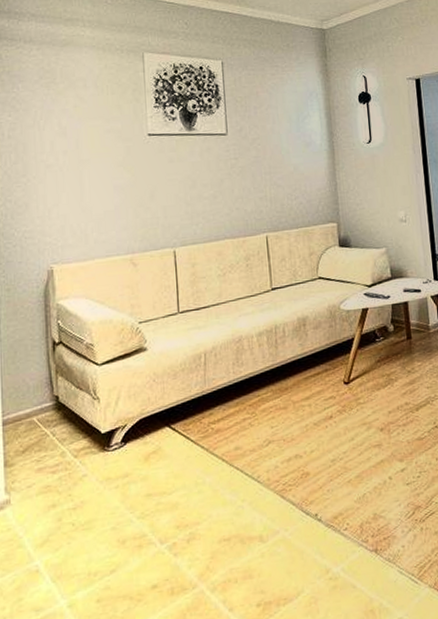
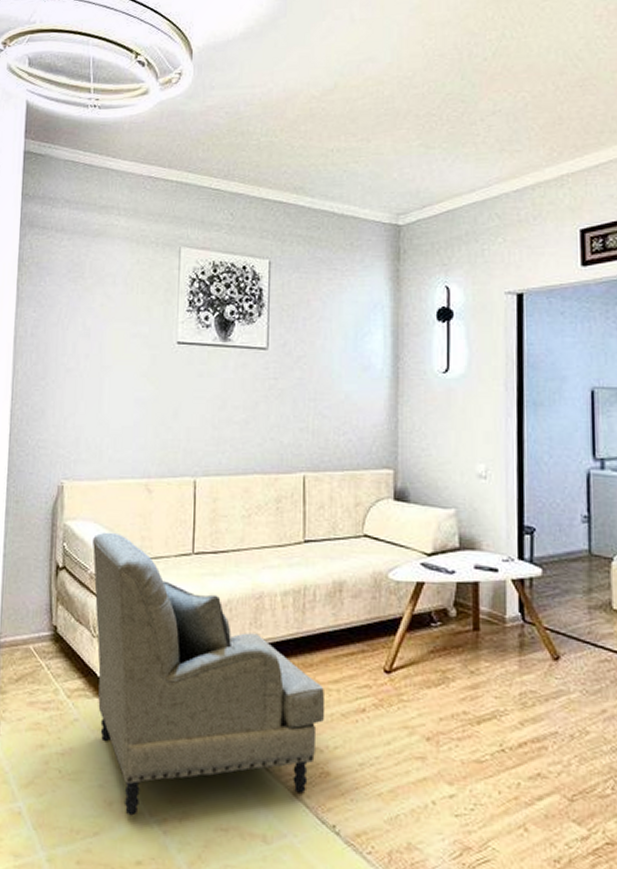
armchair: none [86,304,301,548] -> present [93,532,326,816]

